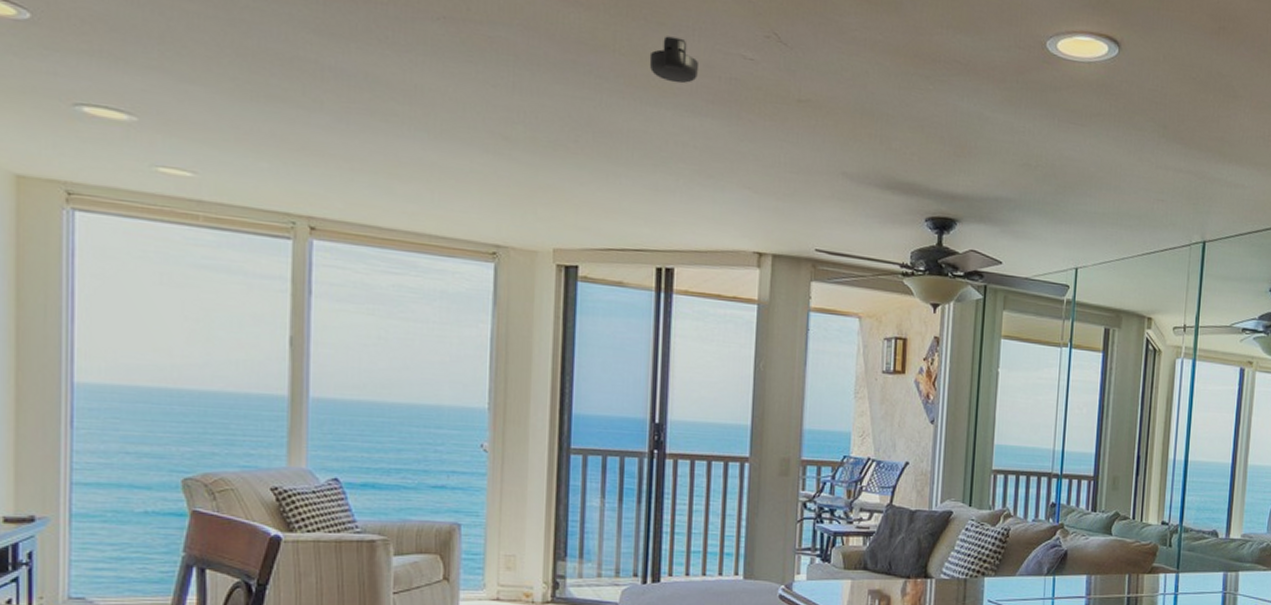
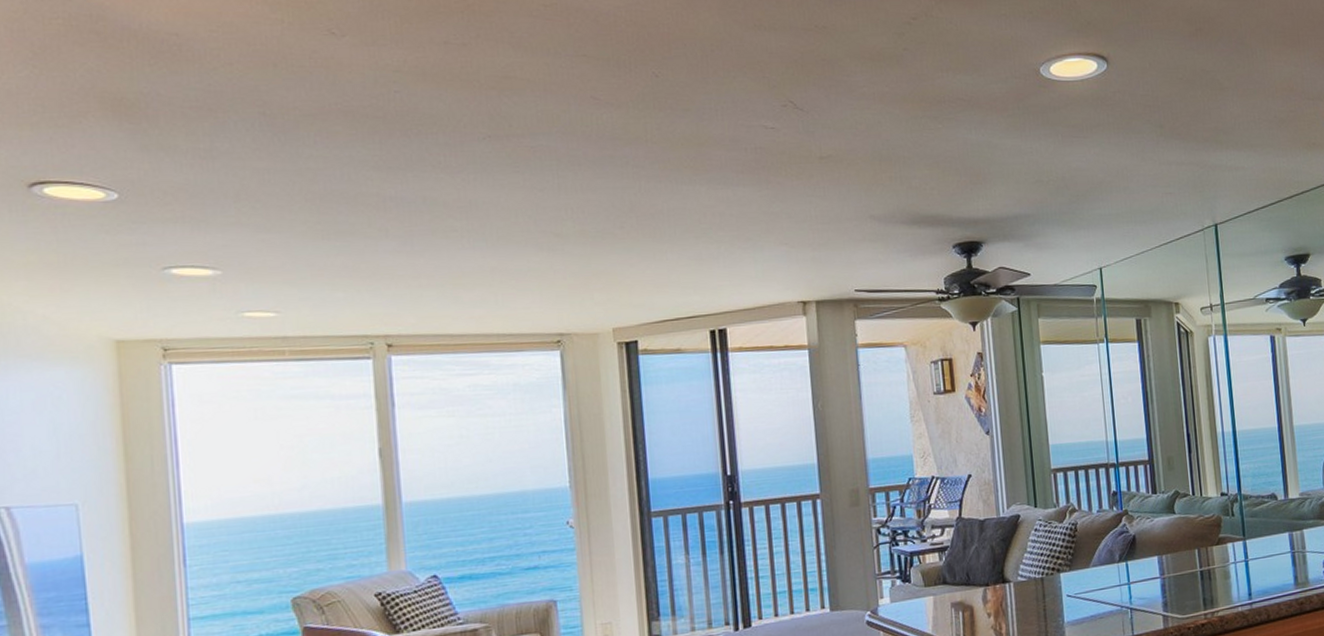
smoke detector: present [649,36,698,84] -> none [679,119,725,161]

